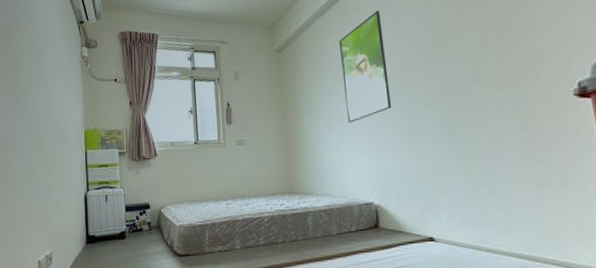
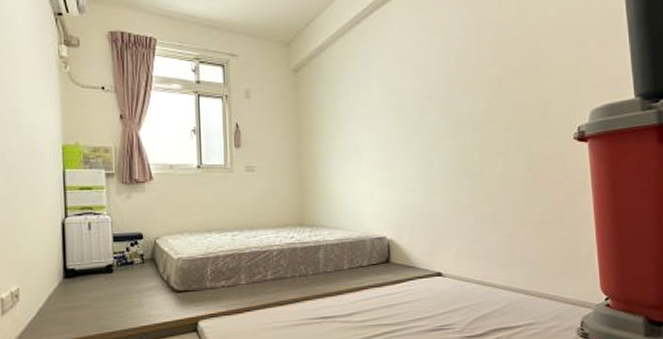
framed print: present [338,11,392,123] -> none [358,37,409,154]

